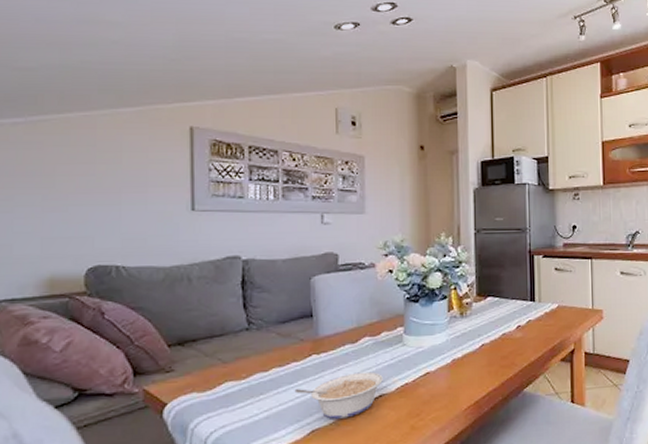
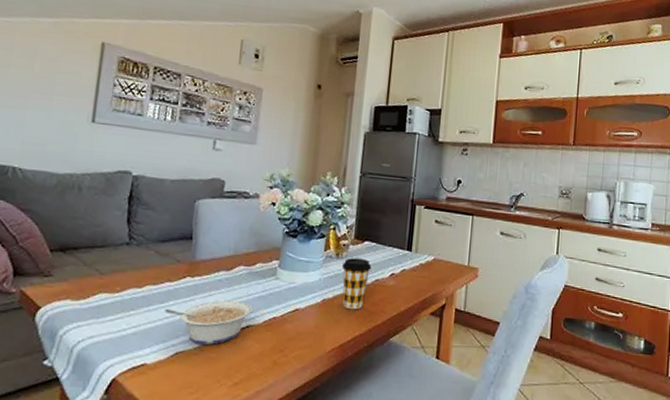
coffee cup: none [468,314,497,367] -> present [342,257,372,310]

